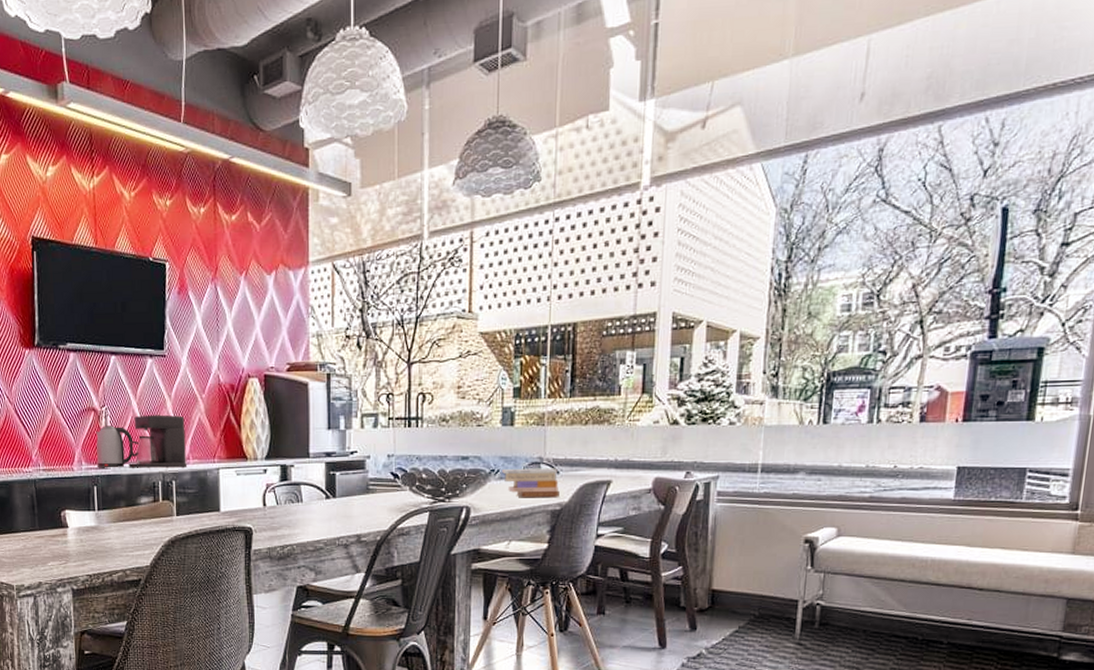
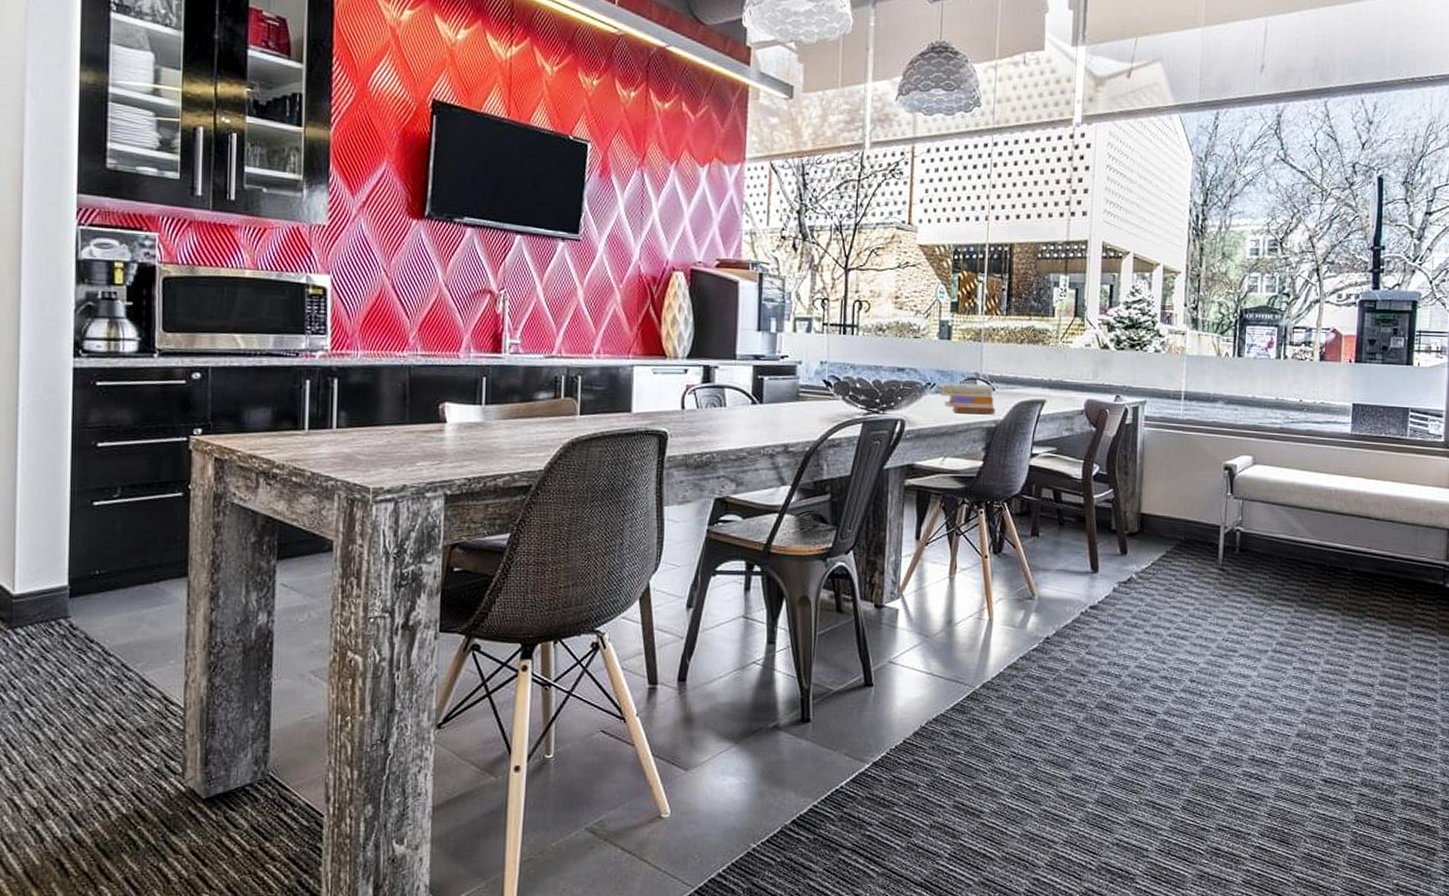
kettle: present [96,425,134,468] -> none [489,310,535,359]
coffee maker: present [128,414,188,469] -> none [527,301,598,364]

